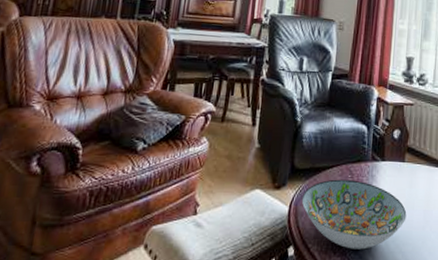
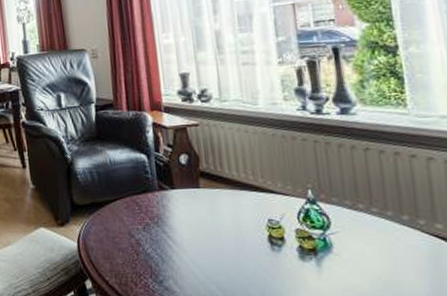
decorative bowl: present [301,179,407,250] -> none [88,211,214,281]

